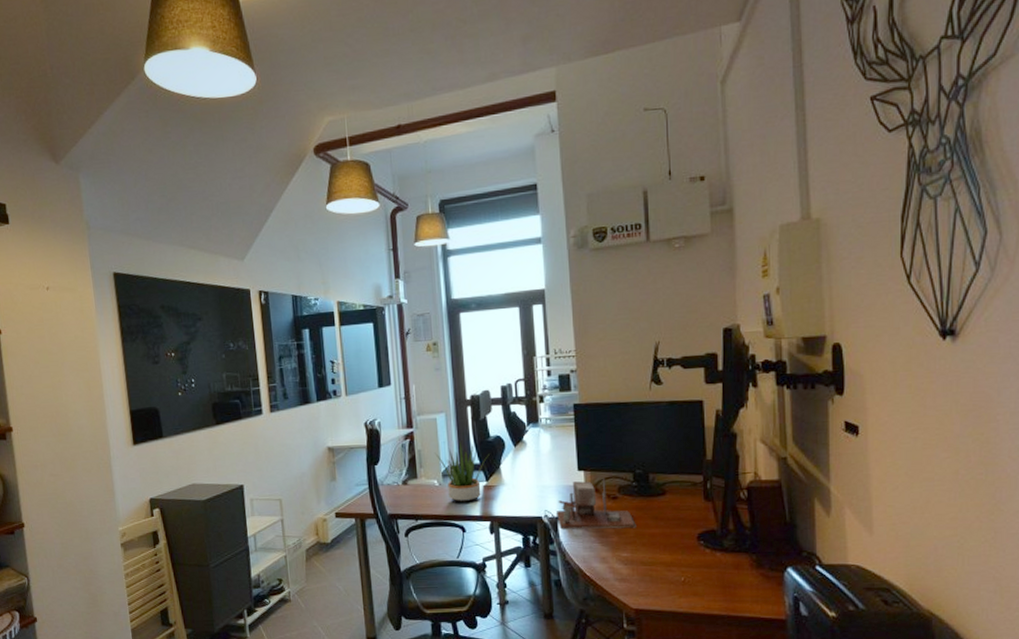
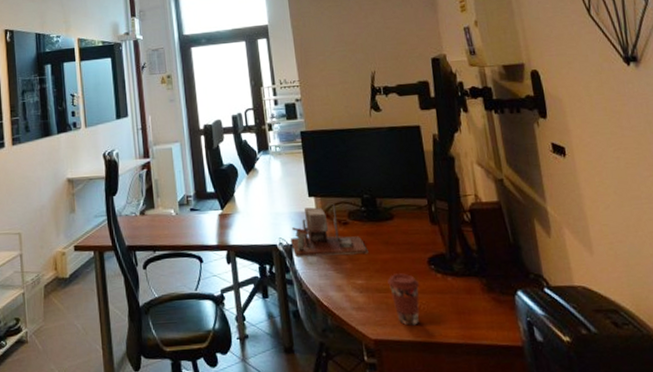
potted plant: present [435,442,489,502] -> none [171,171,224,232]
coffee cup: none [654,547,687,597] -> present [387,273,420,326]

